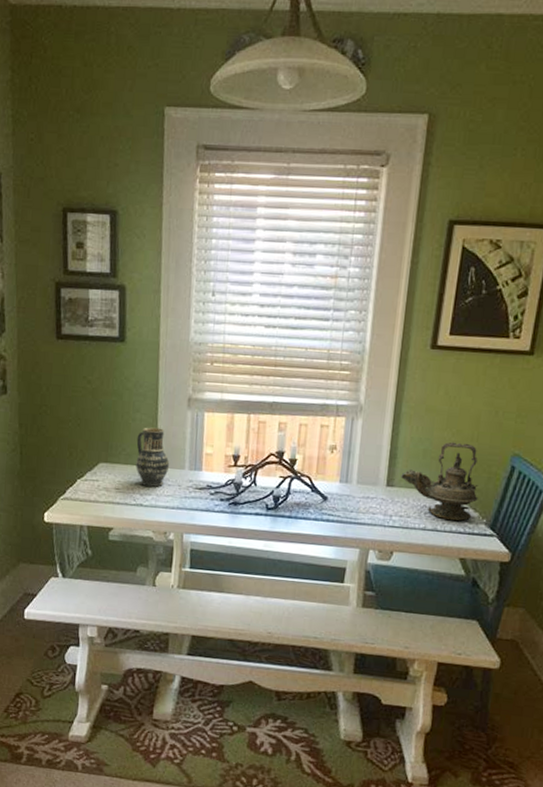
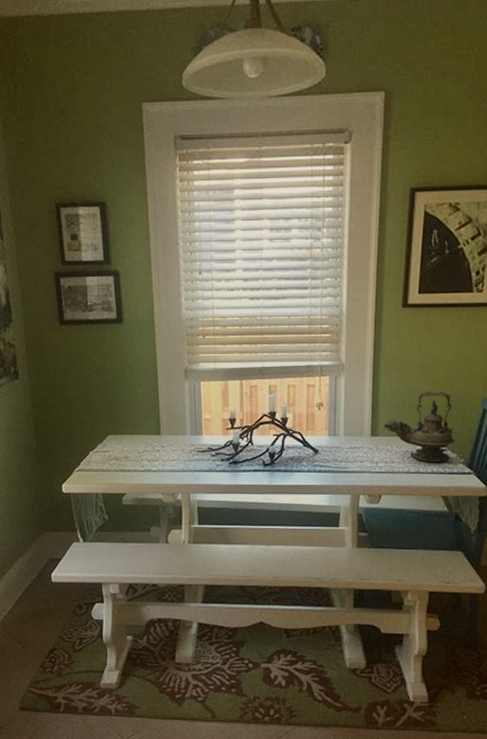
vase: present [136,427,170,487] -> none [141,399,173,453]

